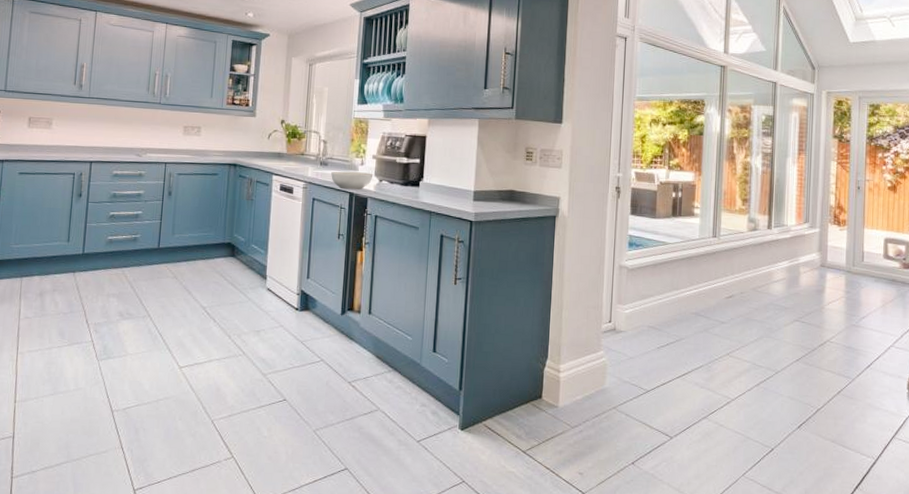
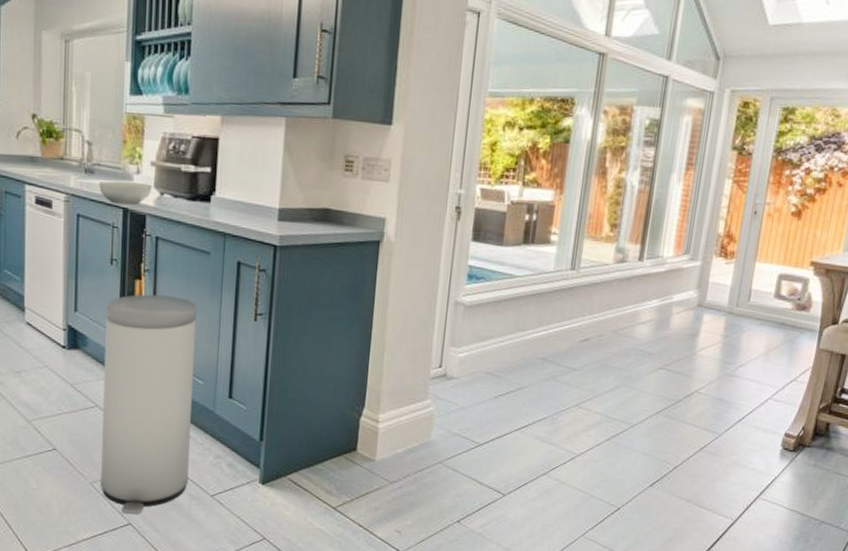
pedal bin: none [323,263,408,460] -> present [101,294,198,514]

